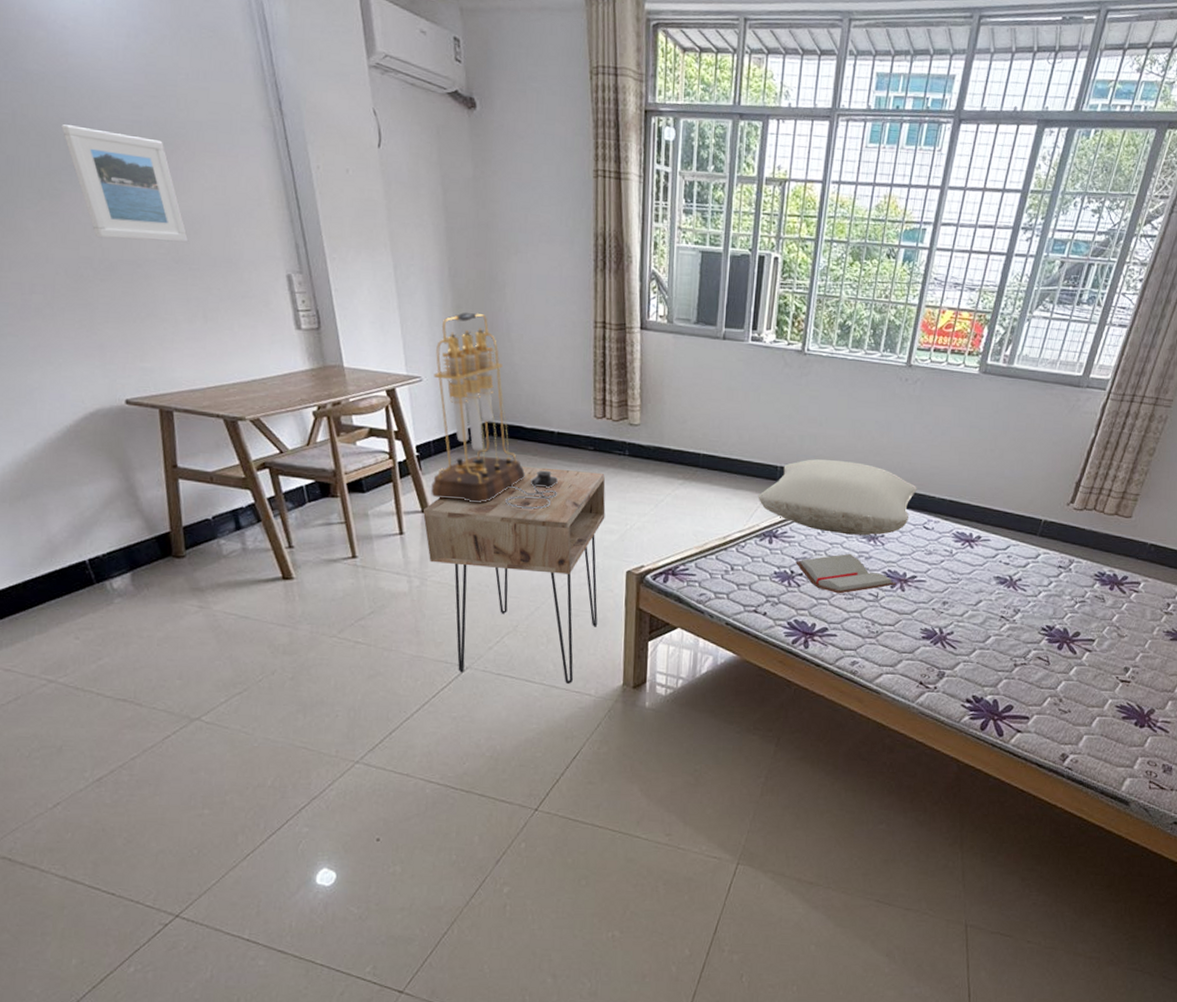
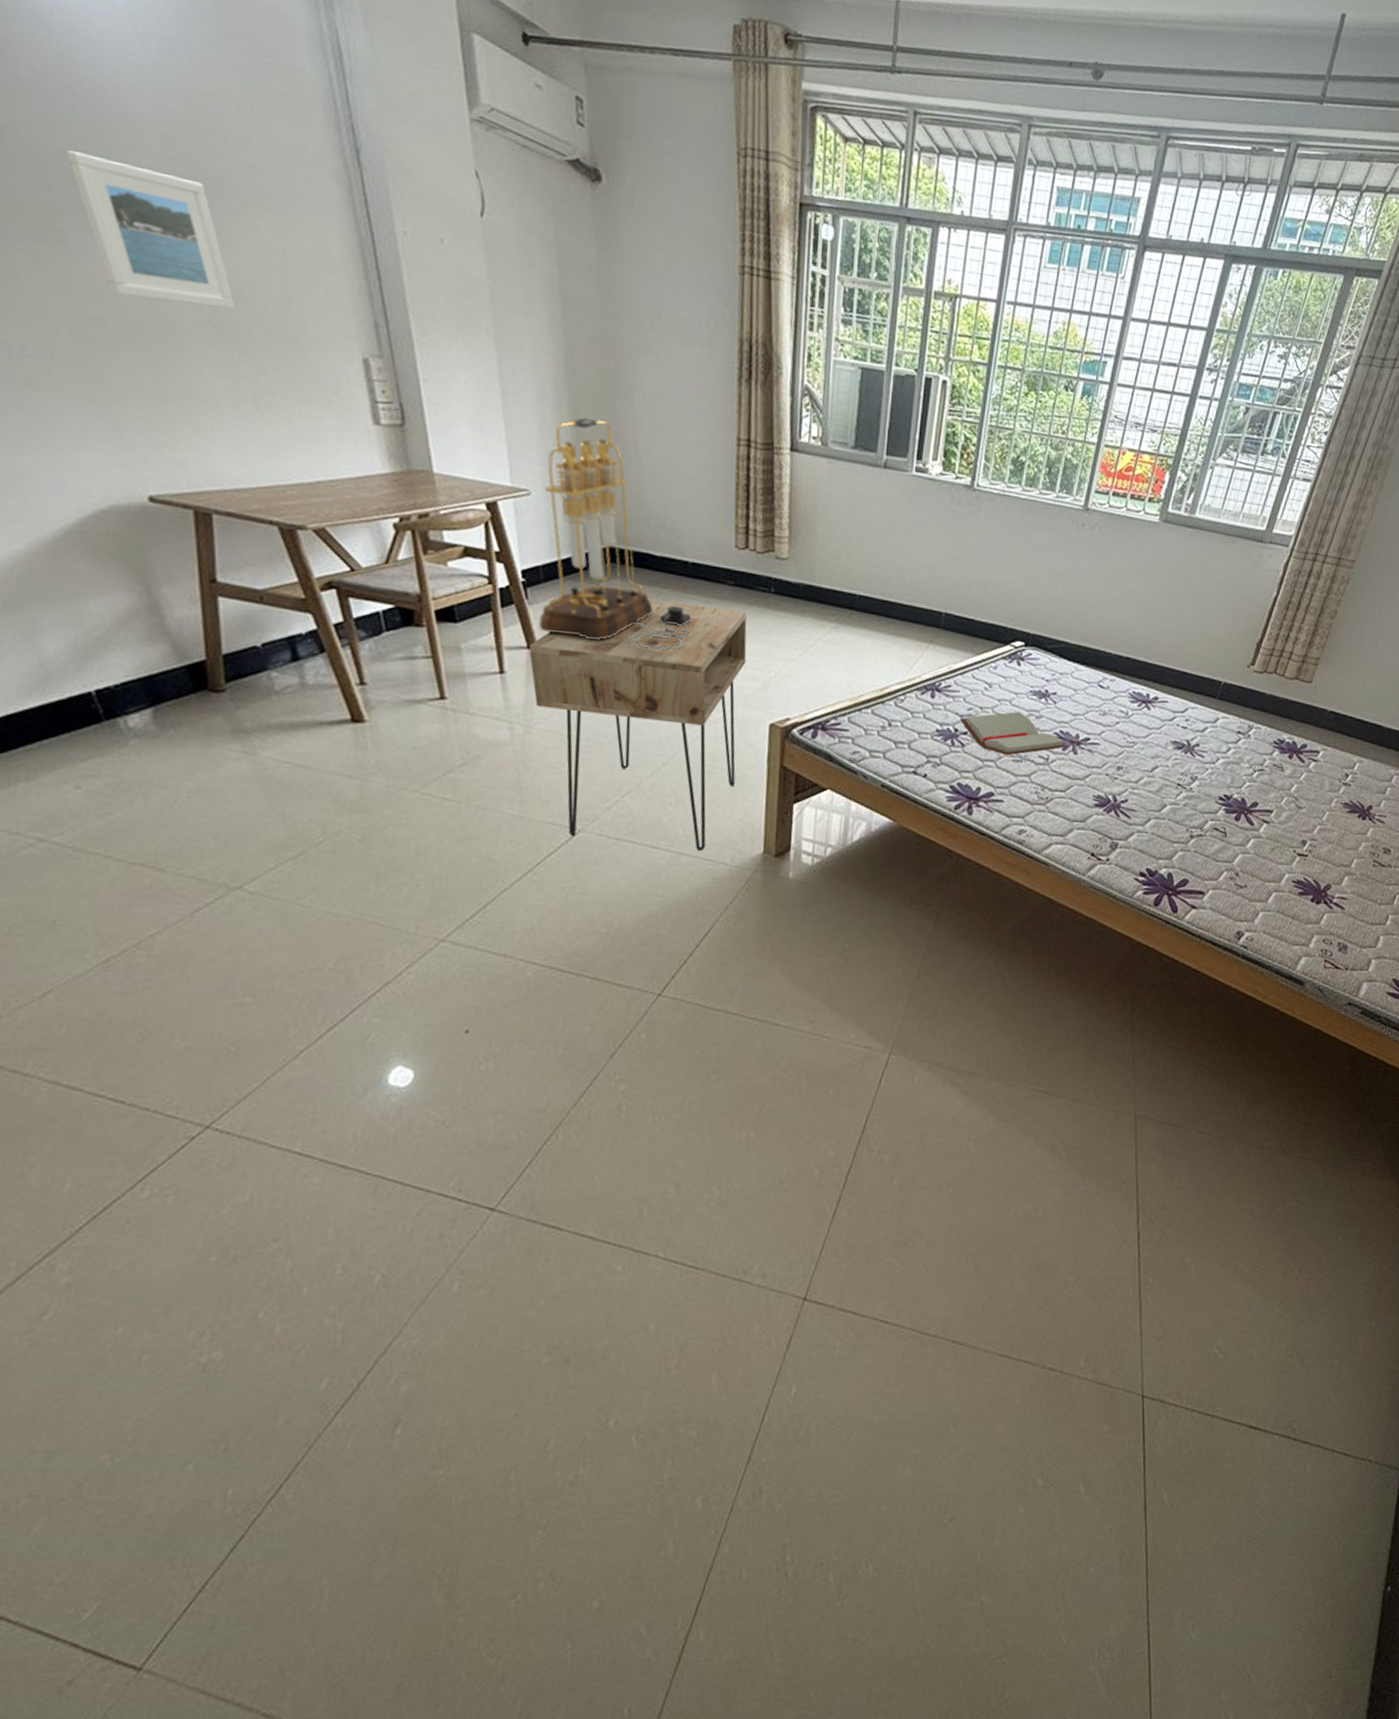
pillow: present [758,459,917,536] -> none [919,606,1092,693]

